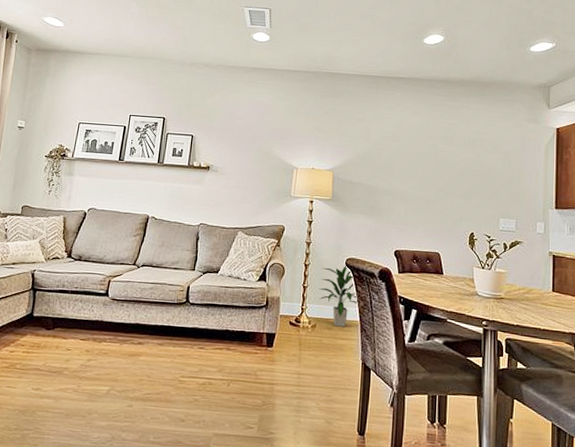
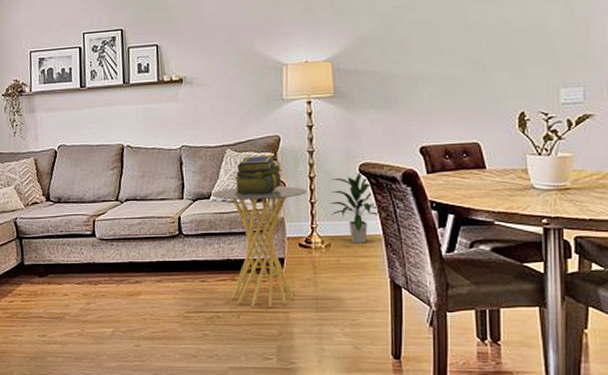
side table: none [220,265,301,378] -> present [211,186,307,307]
stack of books: none [240,240,283,275] -> present [234,155,282,195]

